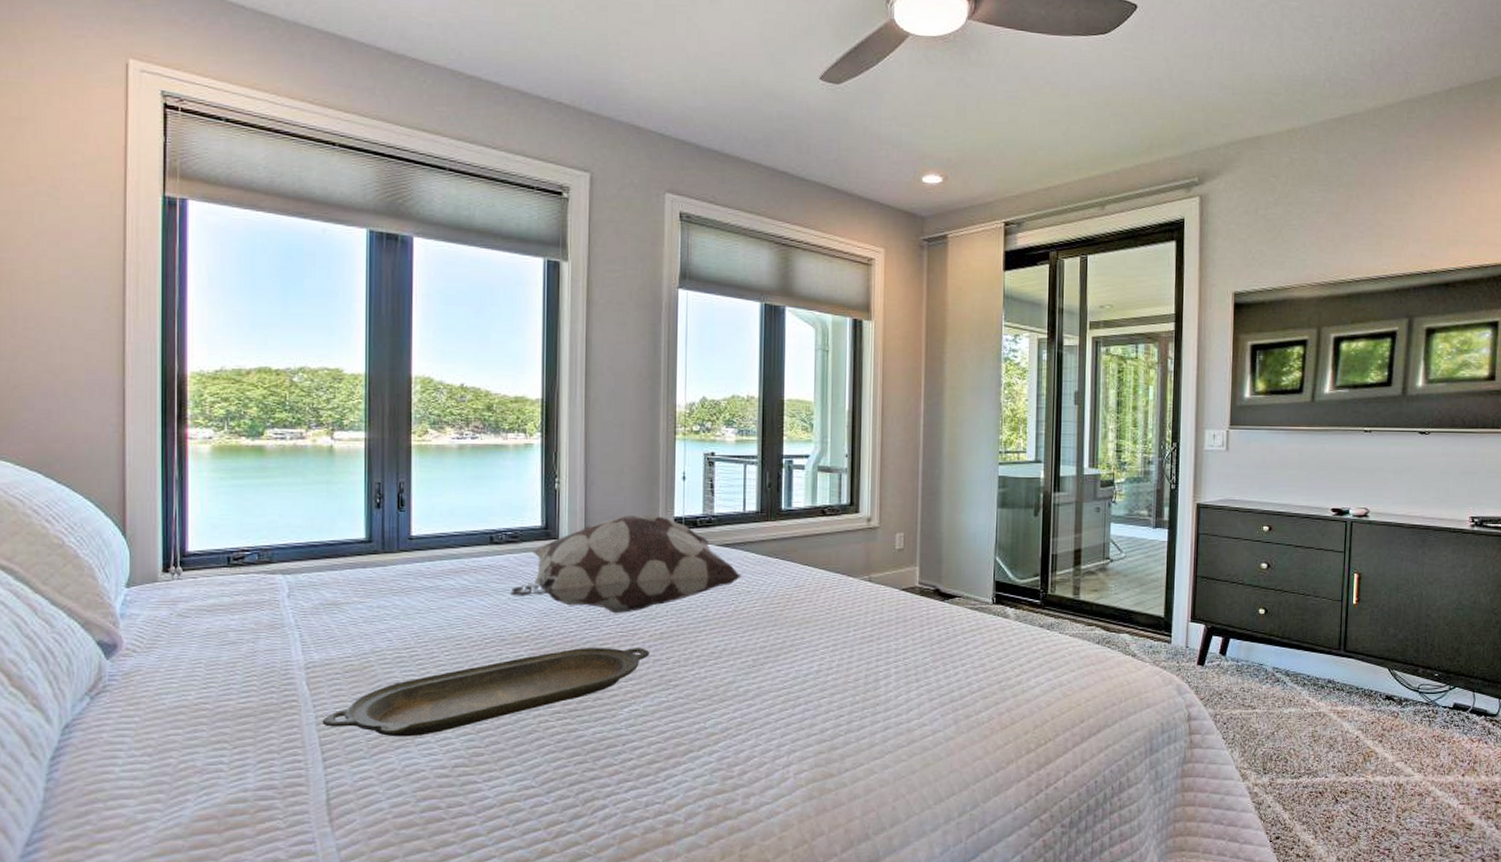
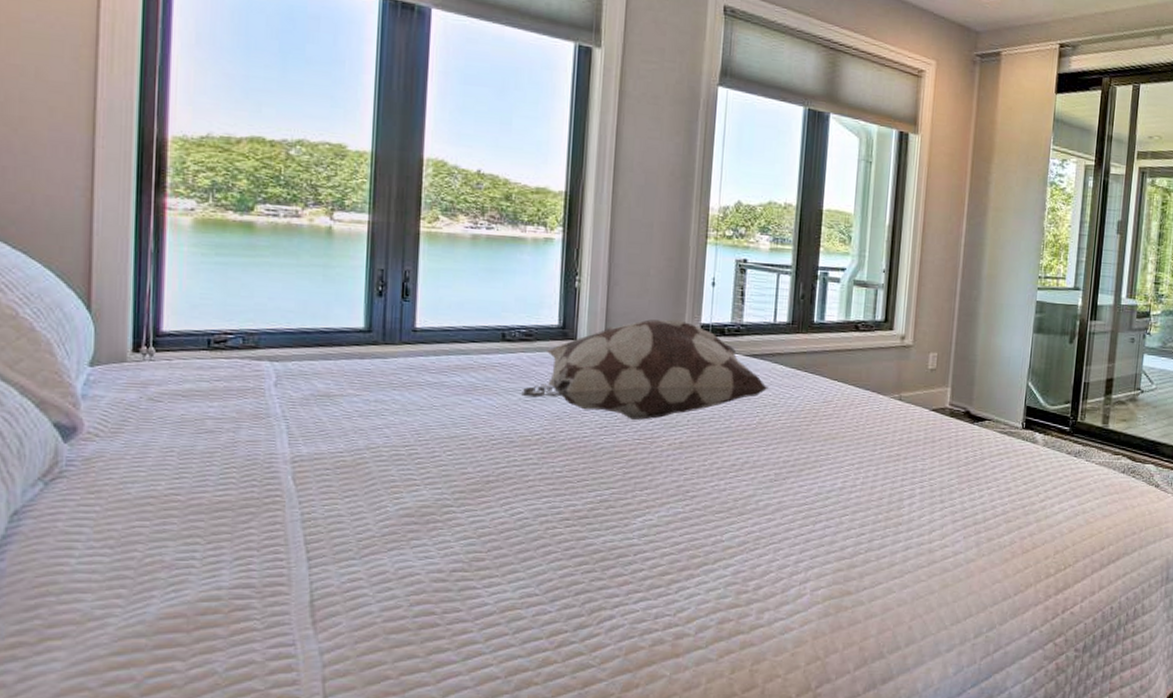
serving tray: present [322,648,650,737] -> none [308,454,668,539]

